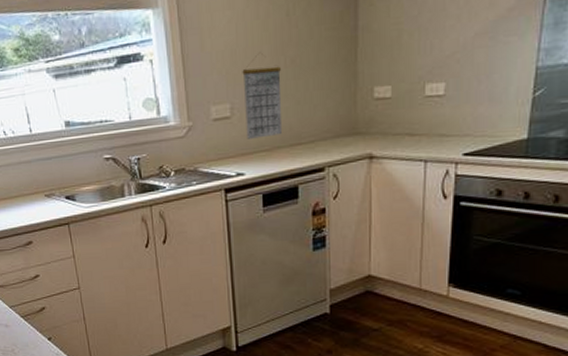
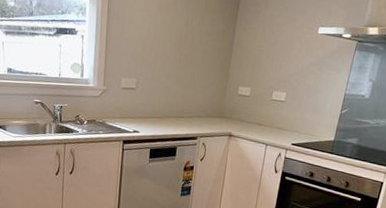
calendar: present [242,53,283,139] -> none [145,47,176,108]

